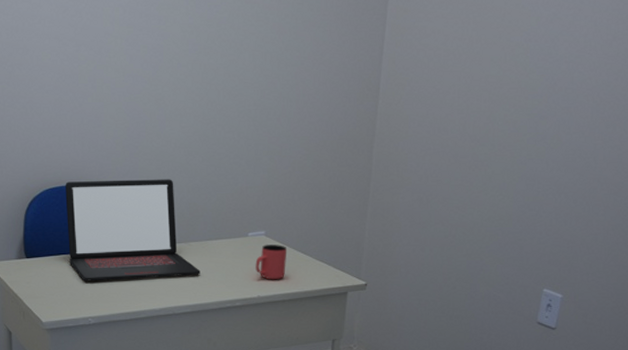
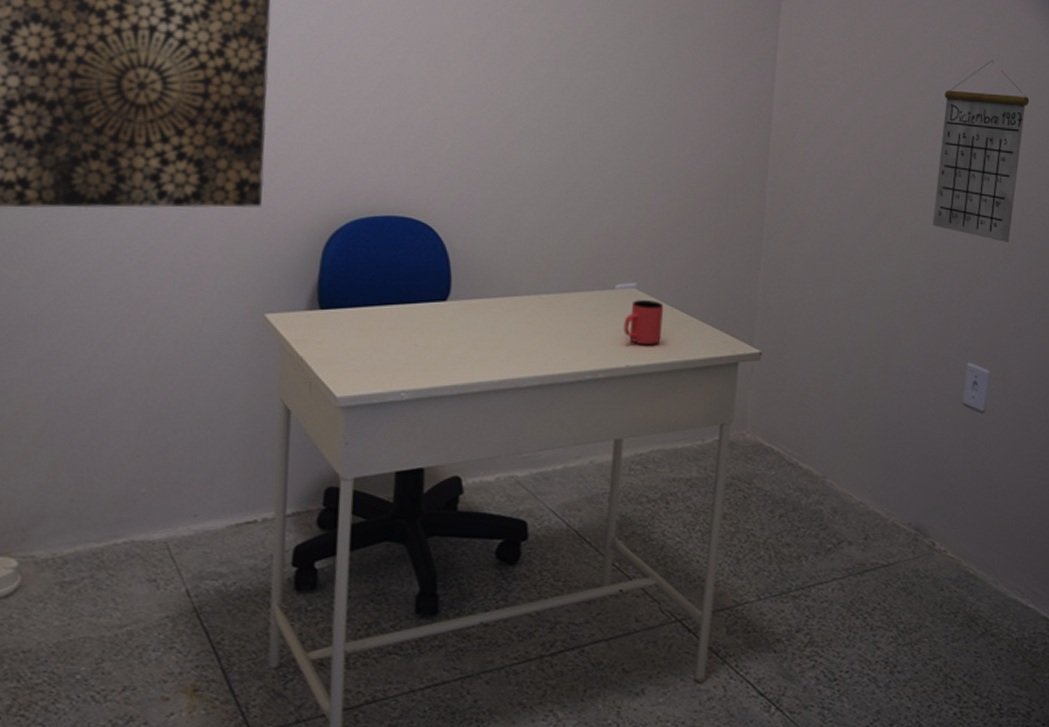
laptop: present [65,179,200,281] -> none [379,211,554,343]
calendar: none [520,20,619,186] -> present [933,60,1030,242]

